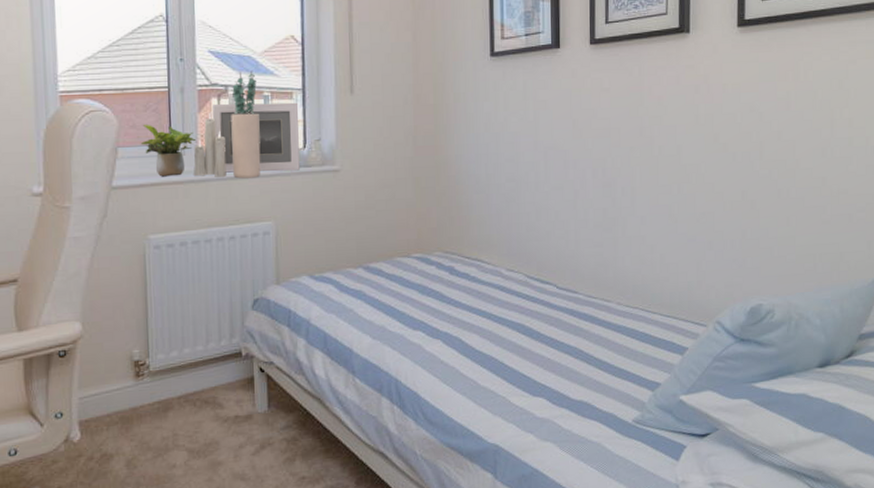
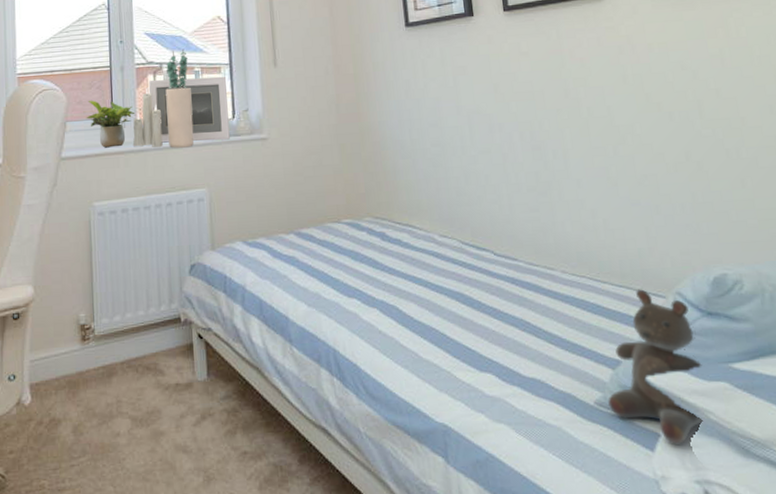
stuffed bear: none [644,319,729,454] -> present [608,289,704,444]

